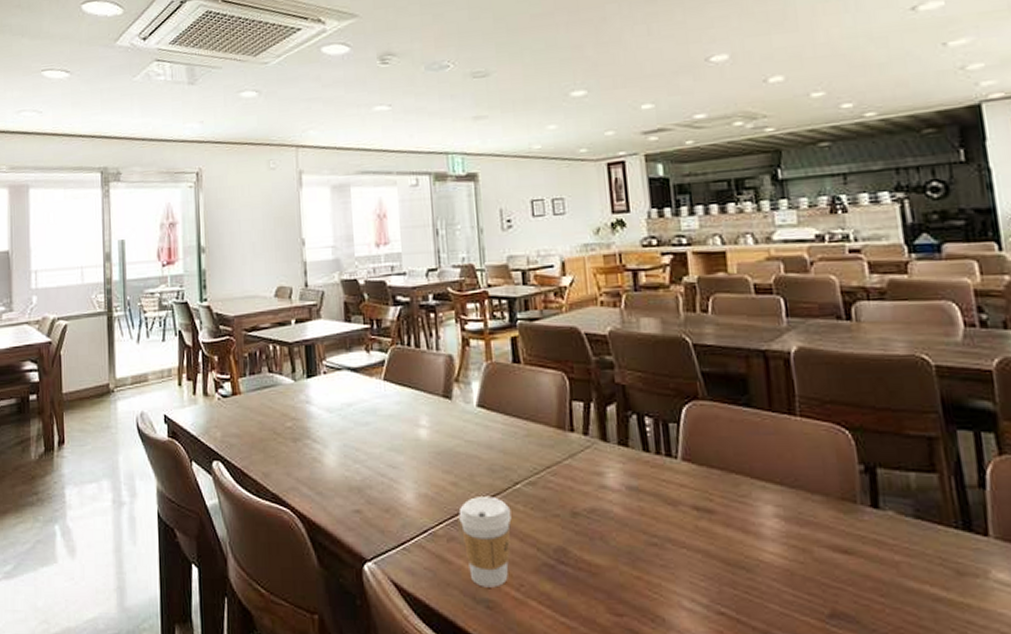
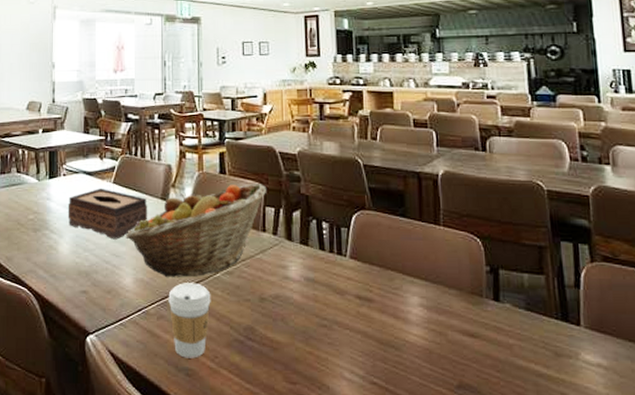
tissue box: none [331,386,429,448] -> present [67,187,148,240]
fruit basket: none [403,373,572,490] -> present [126,184,266,277]

